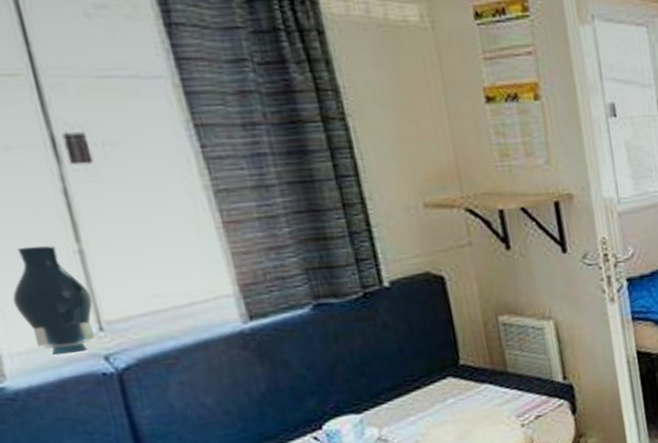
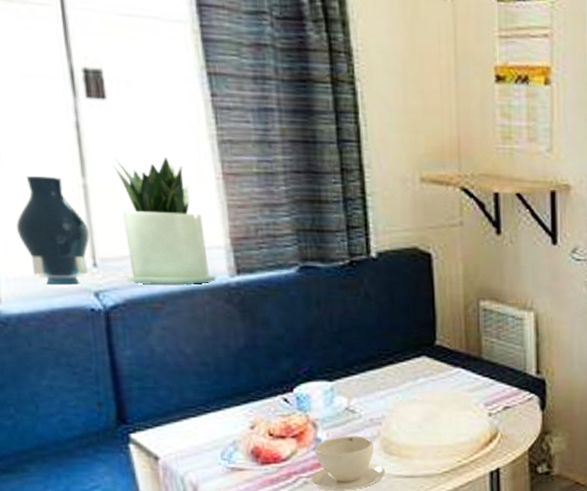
planter: none [105,212,230,343] -> present [111,156,217,285]

